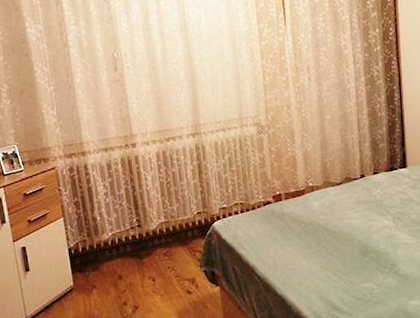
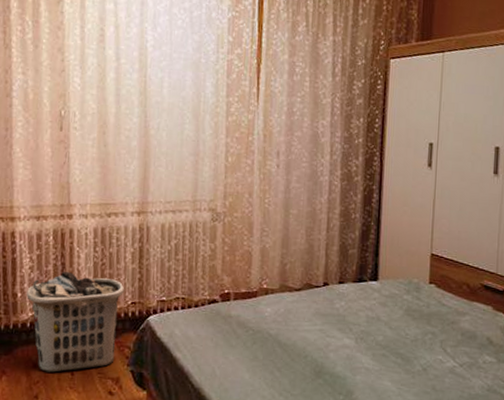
clothes hamper: none [105,192,190,282] -> present [26,271,125,373]

